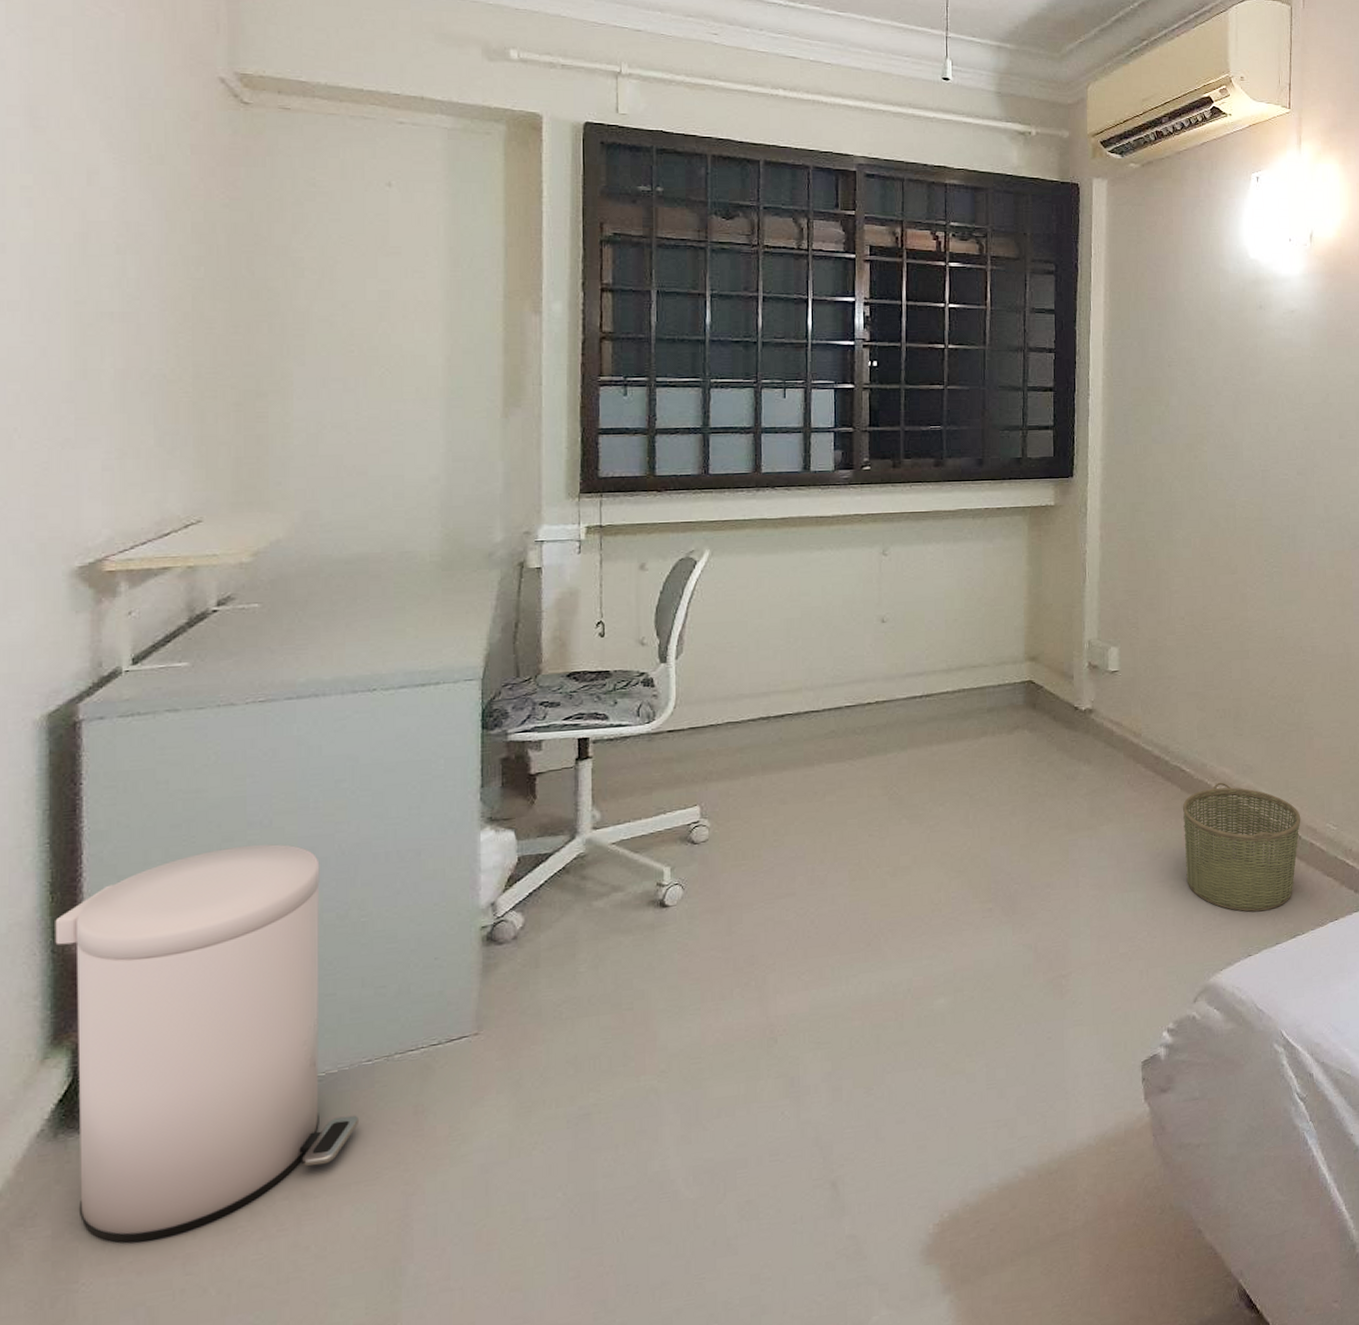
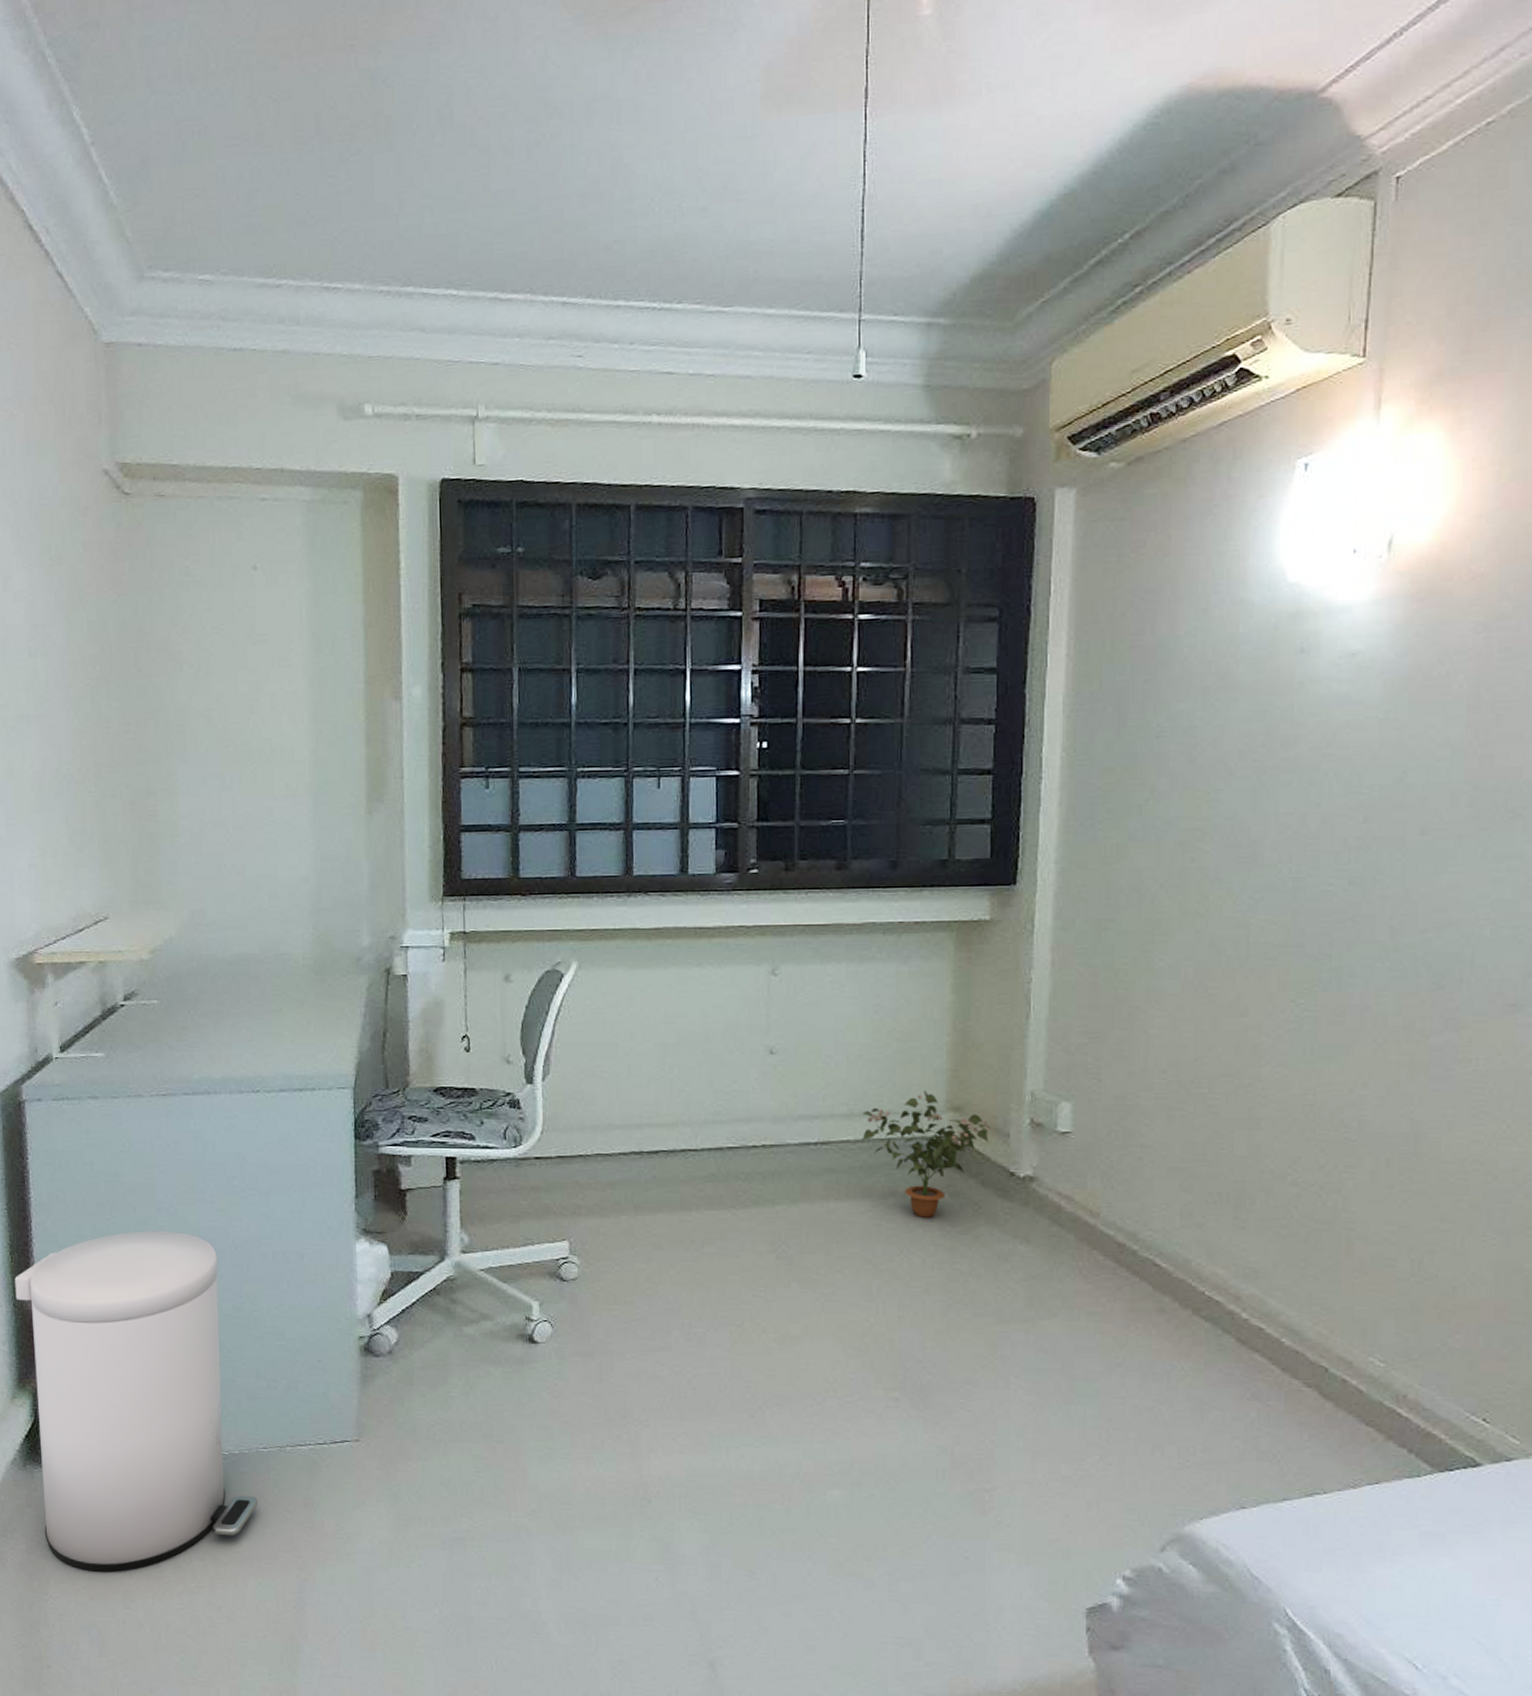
potted plant: none [958,644,1059,752] -> present [862,1089,991,1218]
basket: present [1182,782,1301,912] -> none [1154,1285,1329,1456]

